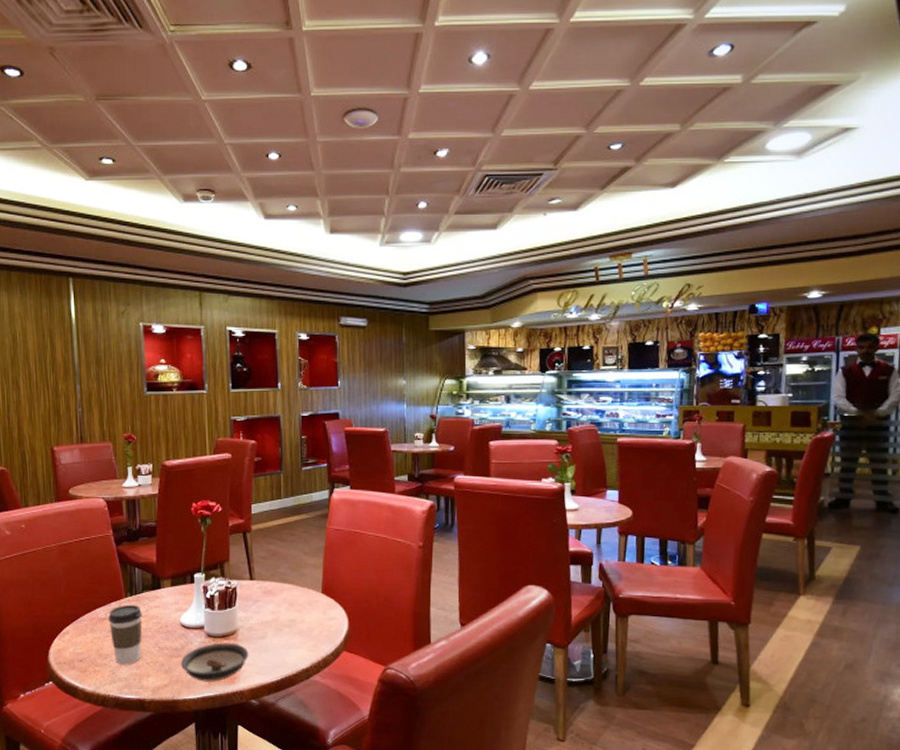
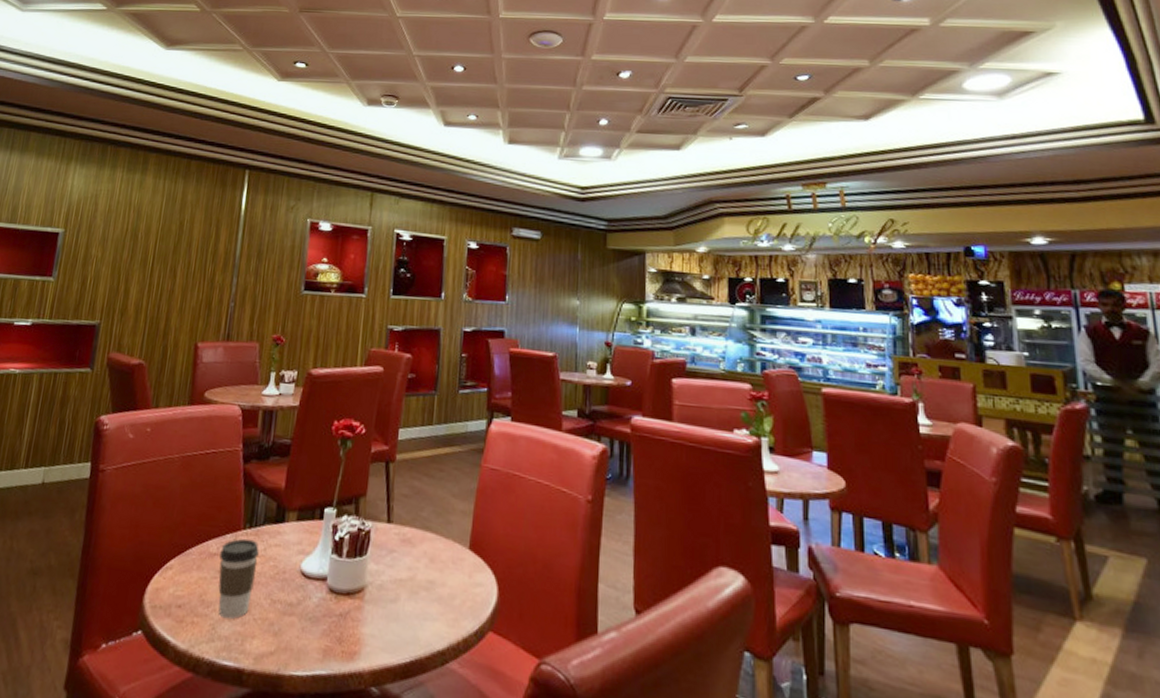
saucer: present [180,643,249,682] -> none [292,601,376,656]

